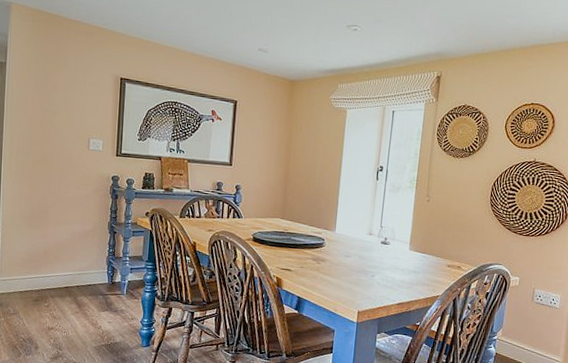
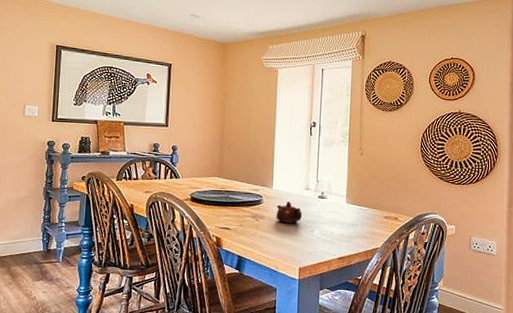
teapot: none [337,246,364,268] -> present [276,201,302,223]

